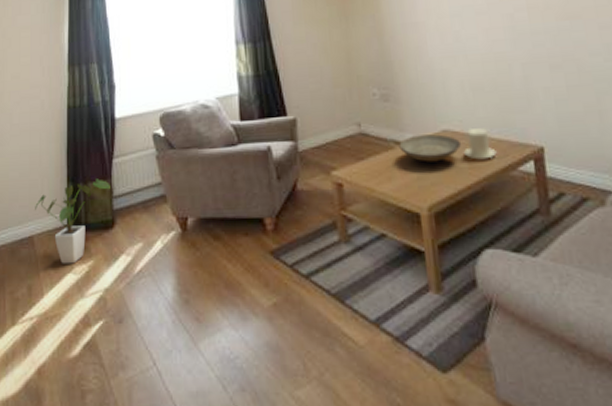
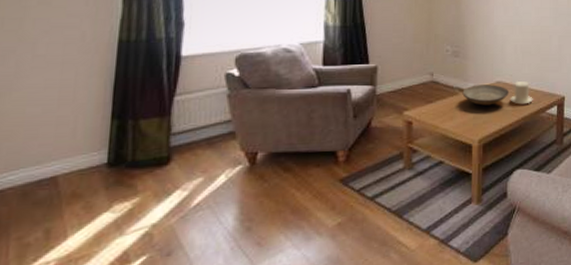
house plant: present [35,178,110,264] -> none [62,116,169,204]

